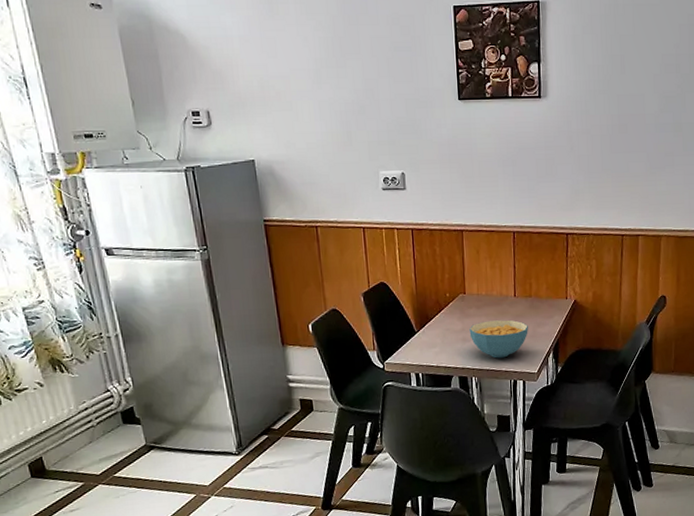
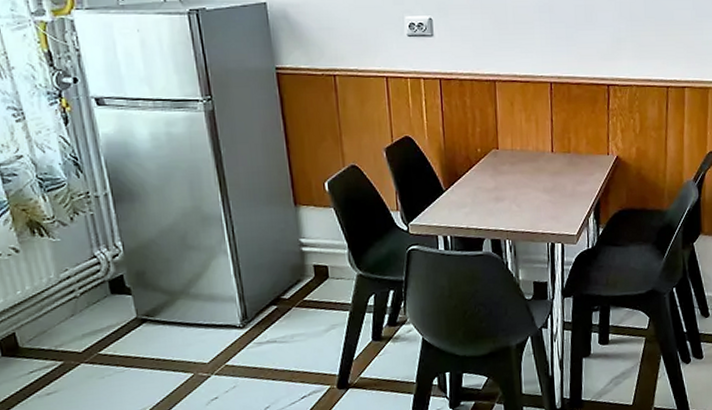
cereal bowl: present [469,320,528,359] -> none [502,177,567,220]

